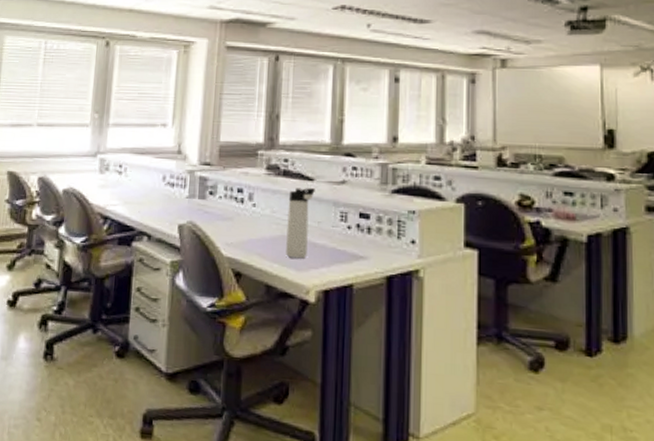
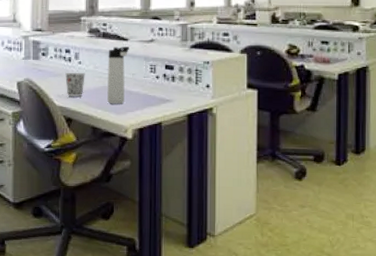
cup: none [235,217,260,247] -> present [65,73,85,97]

